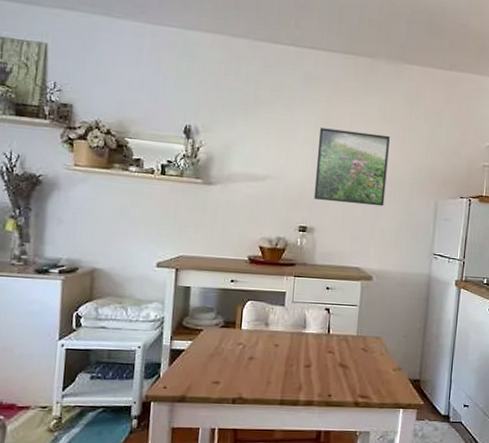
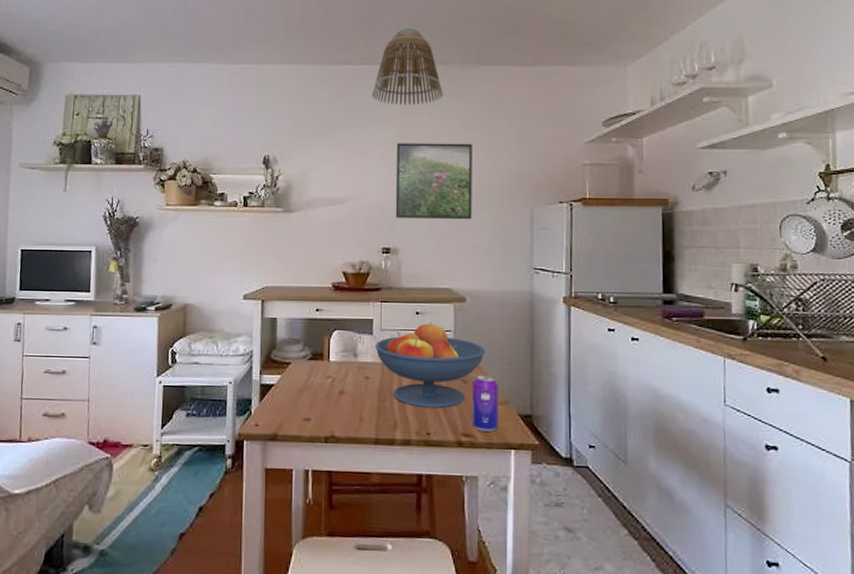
fruit bowl: none [286,296,386,373] -> present [375,322,485,408]
lamp shade: none [299,15,368,94] -> present [372,27,444,106]
beverage can: none [368,345,394,395] -> present [471,375,499,433]

